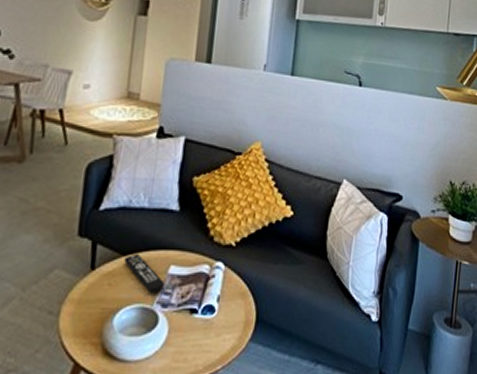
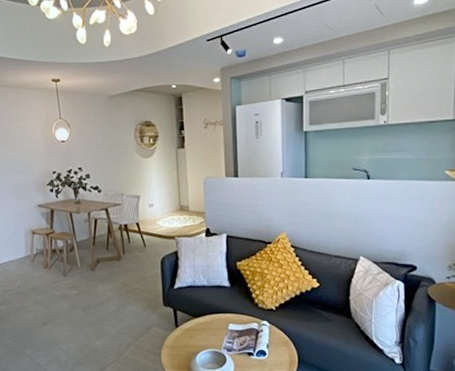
remote control: present [124,253,165,293] -> none [197,316,227,342]

